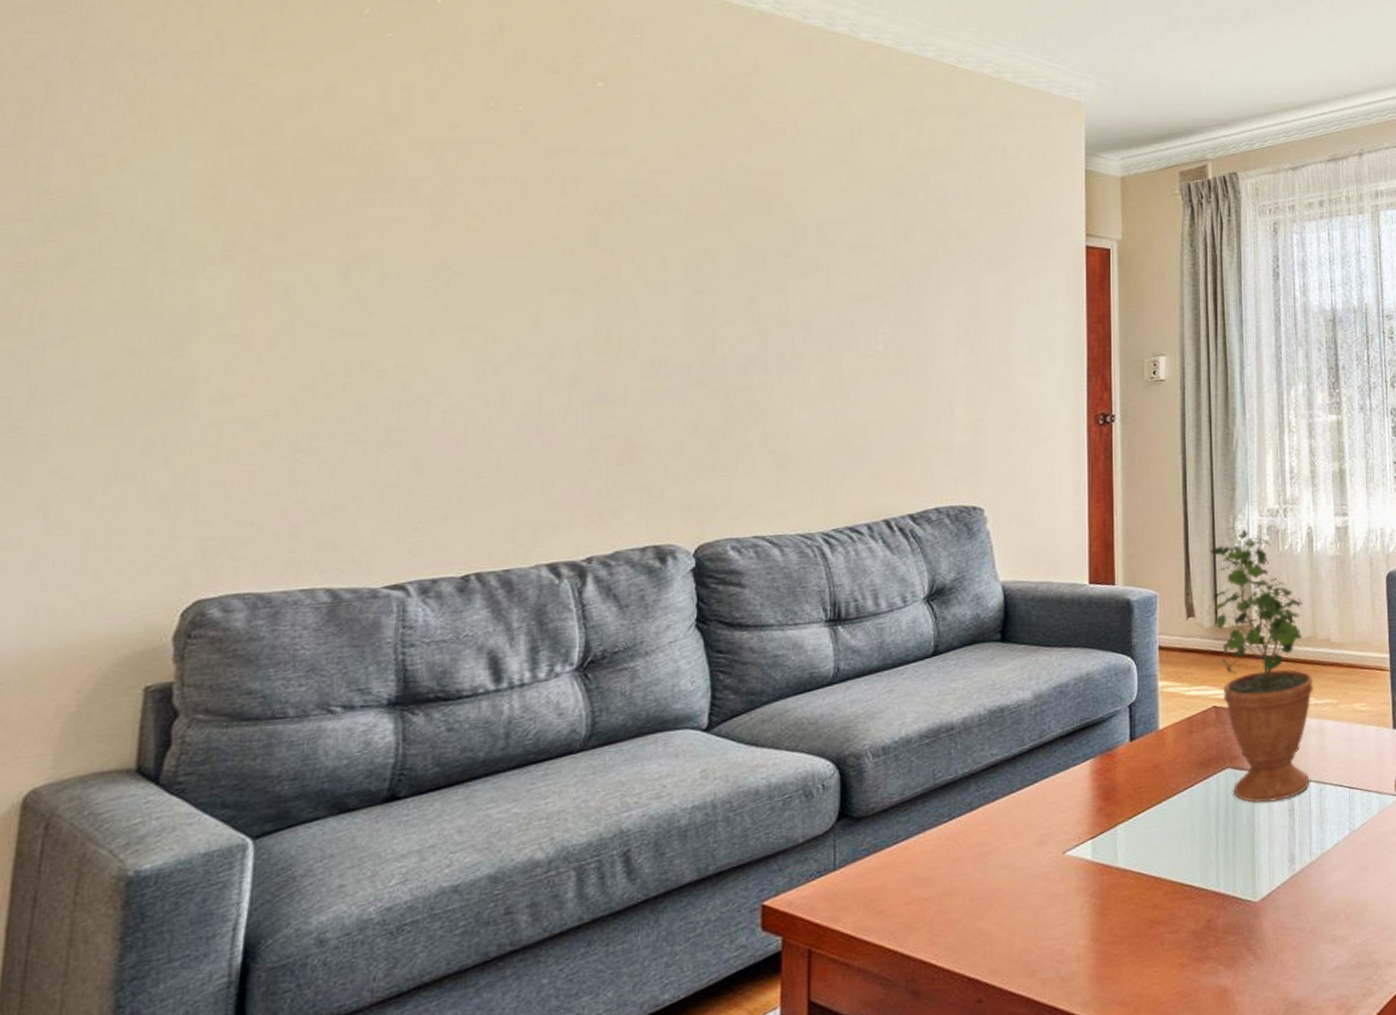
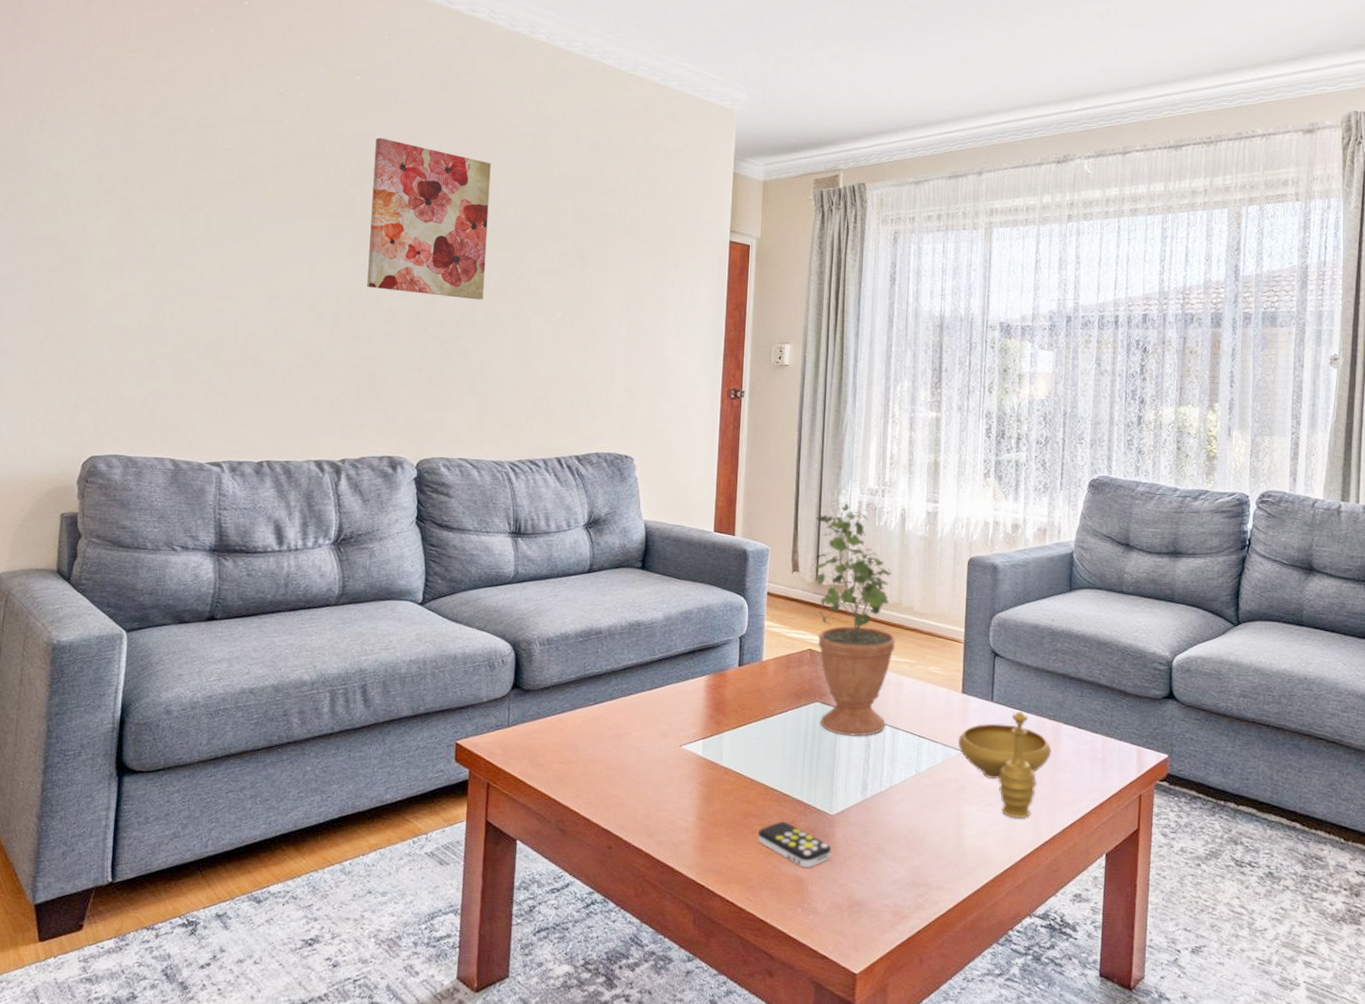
wall art: none [618,154,783,340] -> present [367,137,491,300]
remote control: none [1168,922,1259,974] -> present [757,821,832,867]

